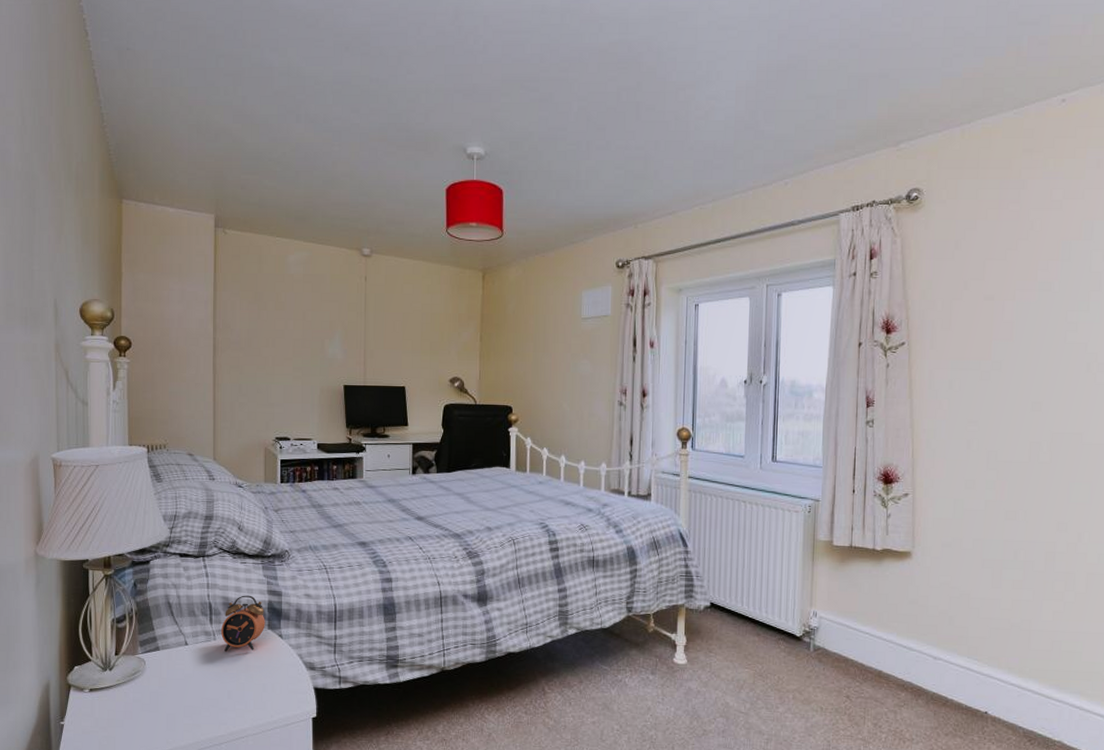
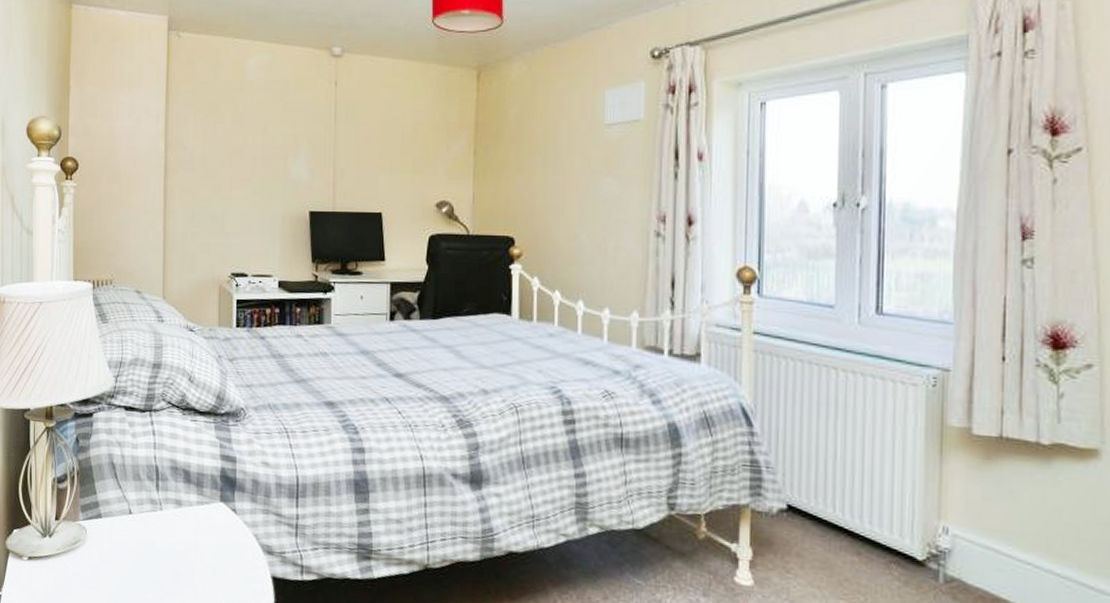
alarm clock: present [221,595,265,651] -> none [168,459,217,526]

